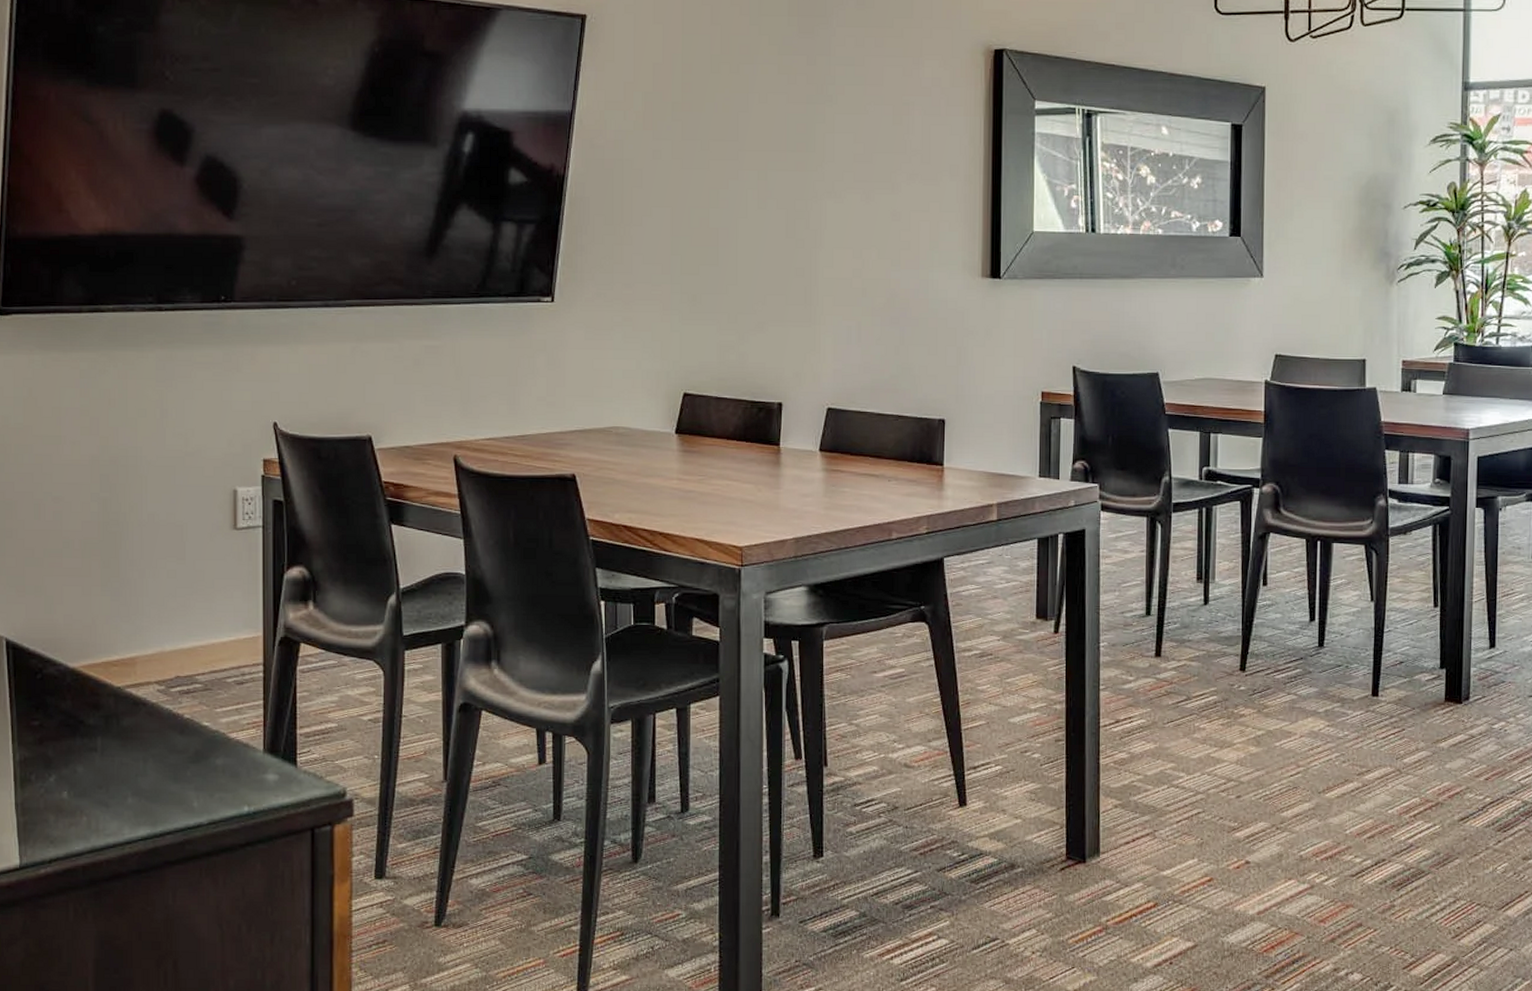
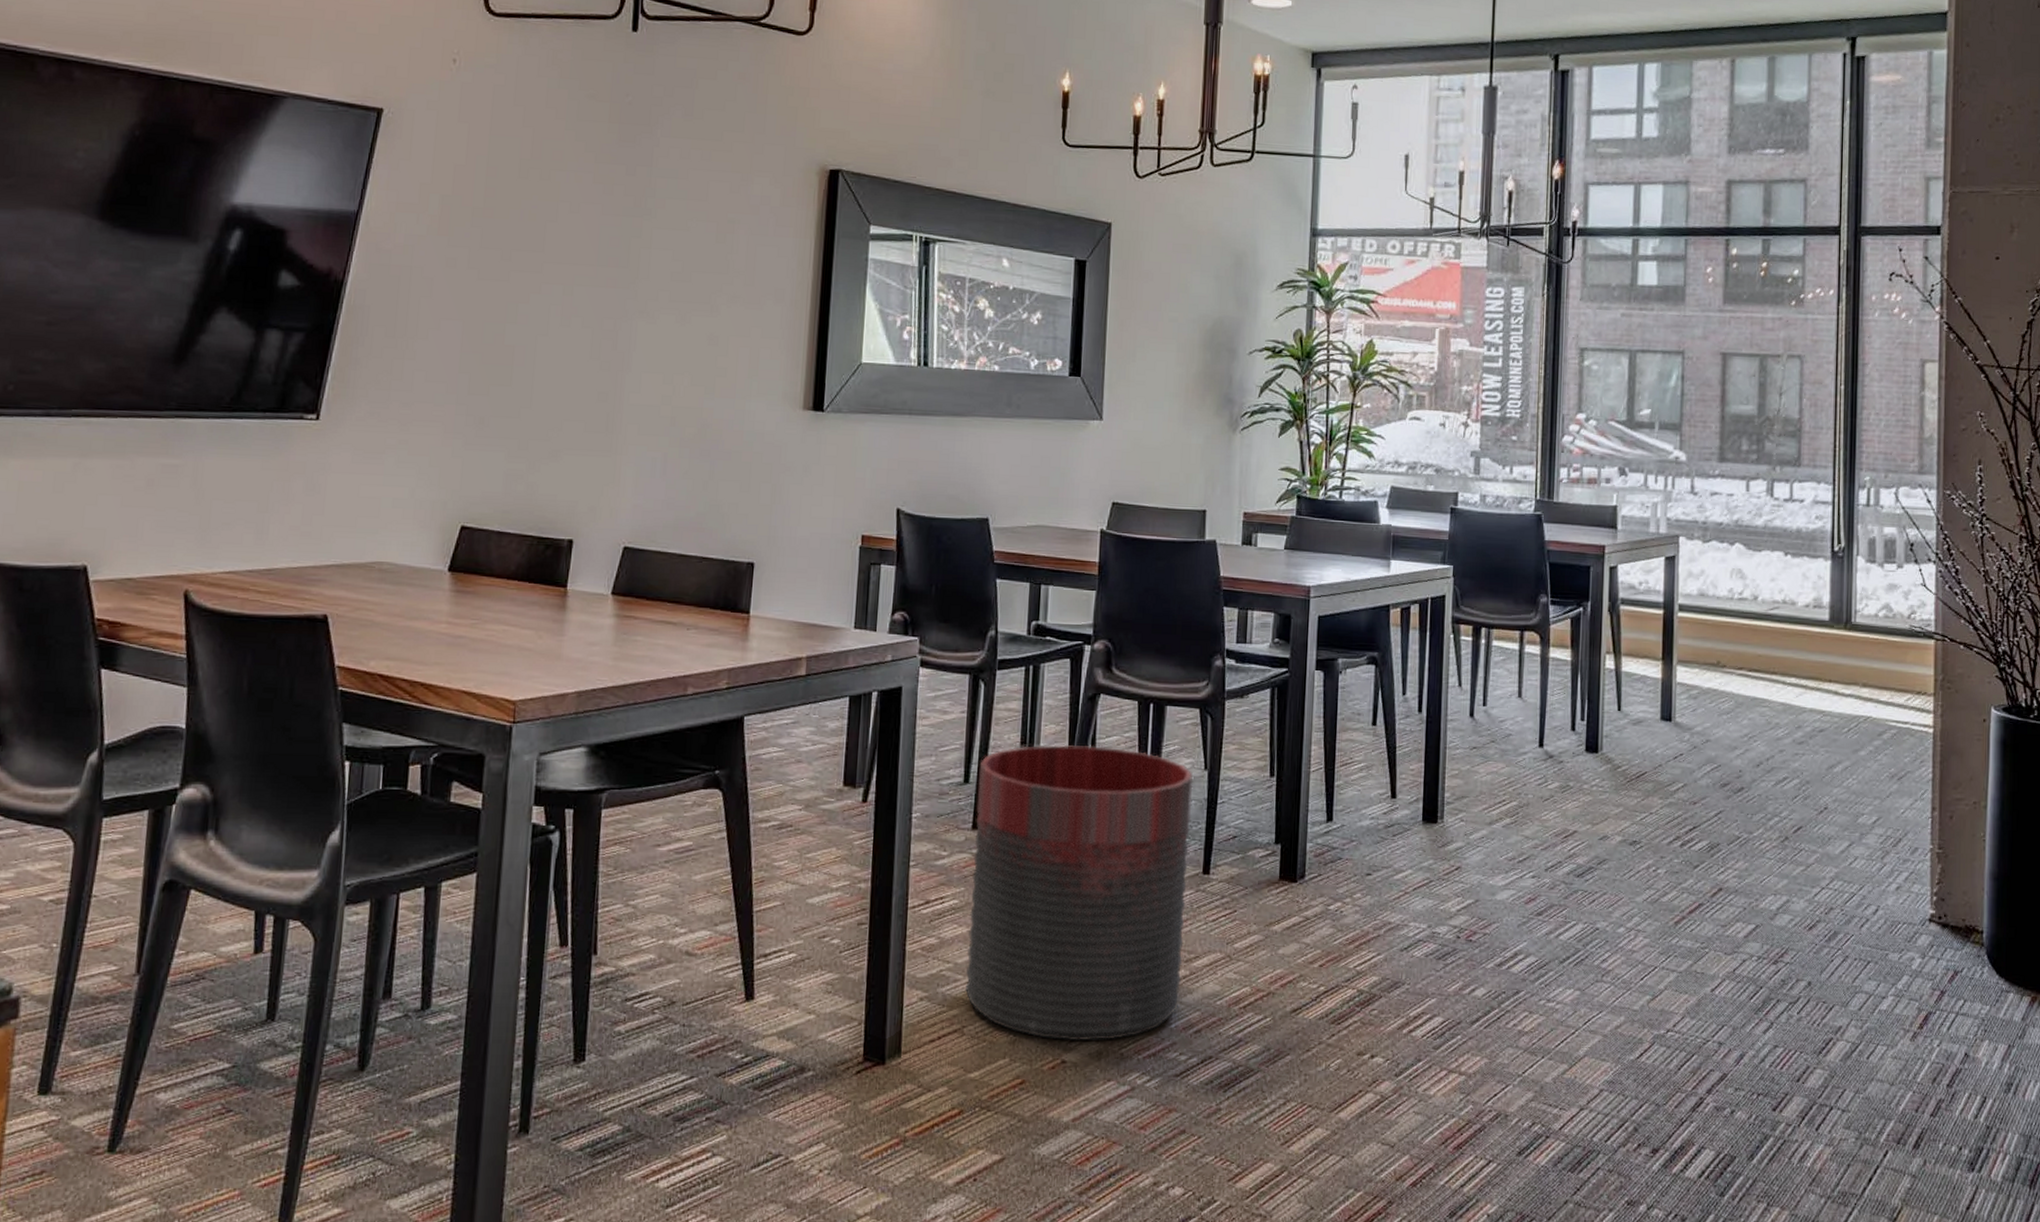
trash can: none [1155,579,1361,845] -> present [965,744,1194,1042]

